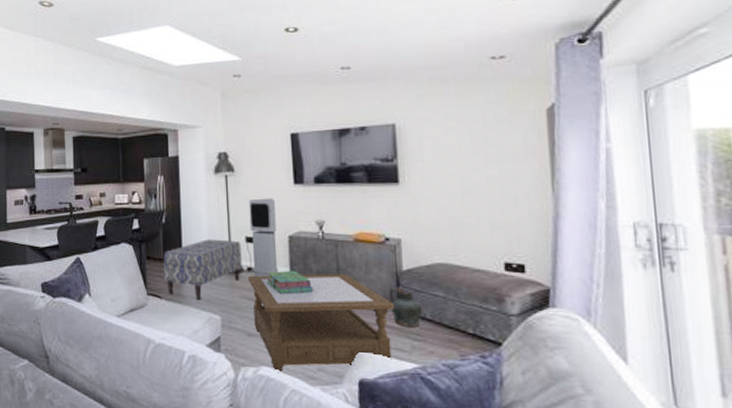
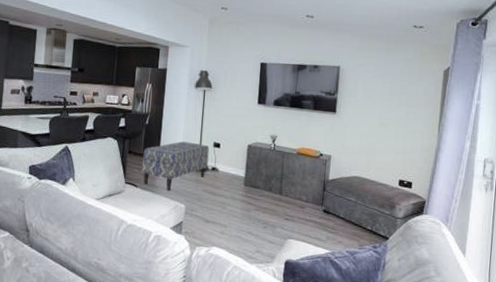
air purifier: present [248,198,278,277] -> none [215,112,241,176]
coffee table: present [248,274,395,374] -> none [211,174,320,253]
stack of books: present [266,271,314,295] -> none [225,172,261,192]
ceramic jug: present [389,287,423,328] -> none [316,191,339,223]

